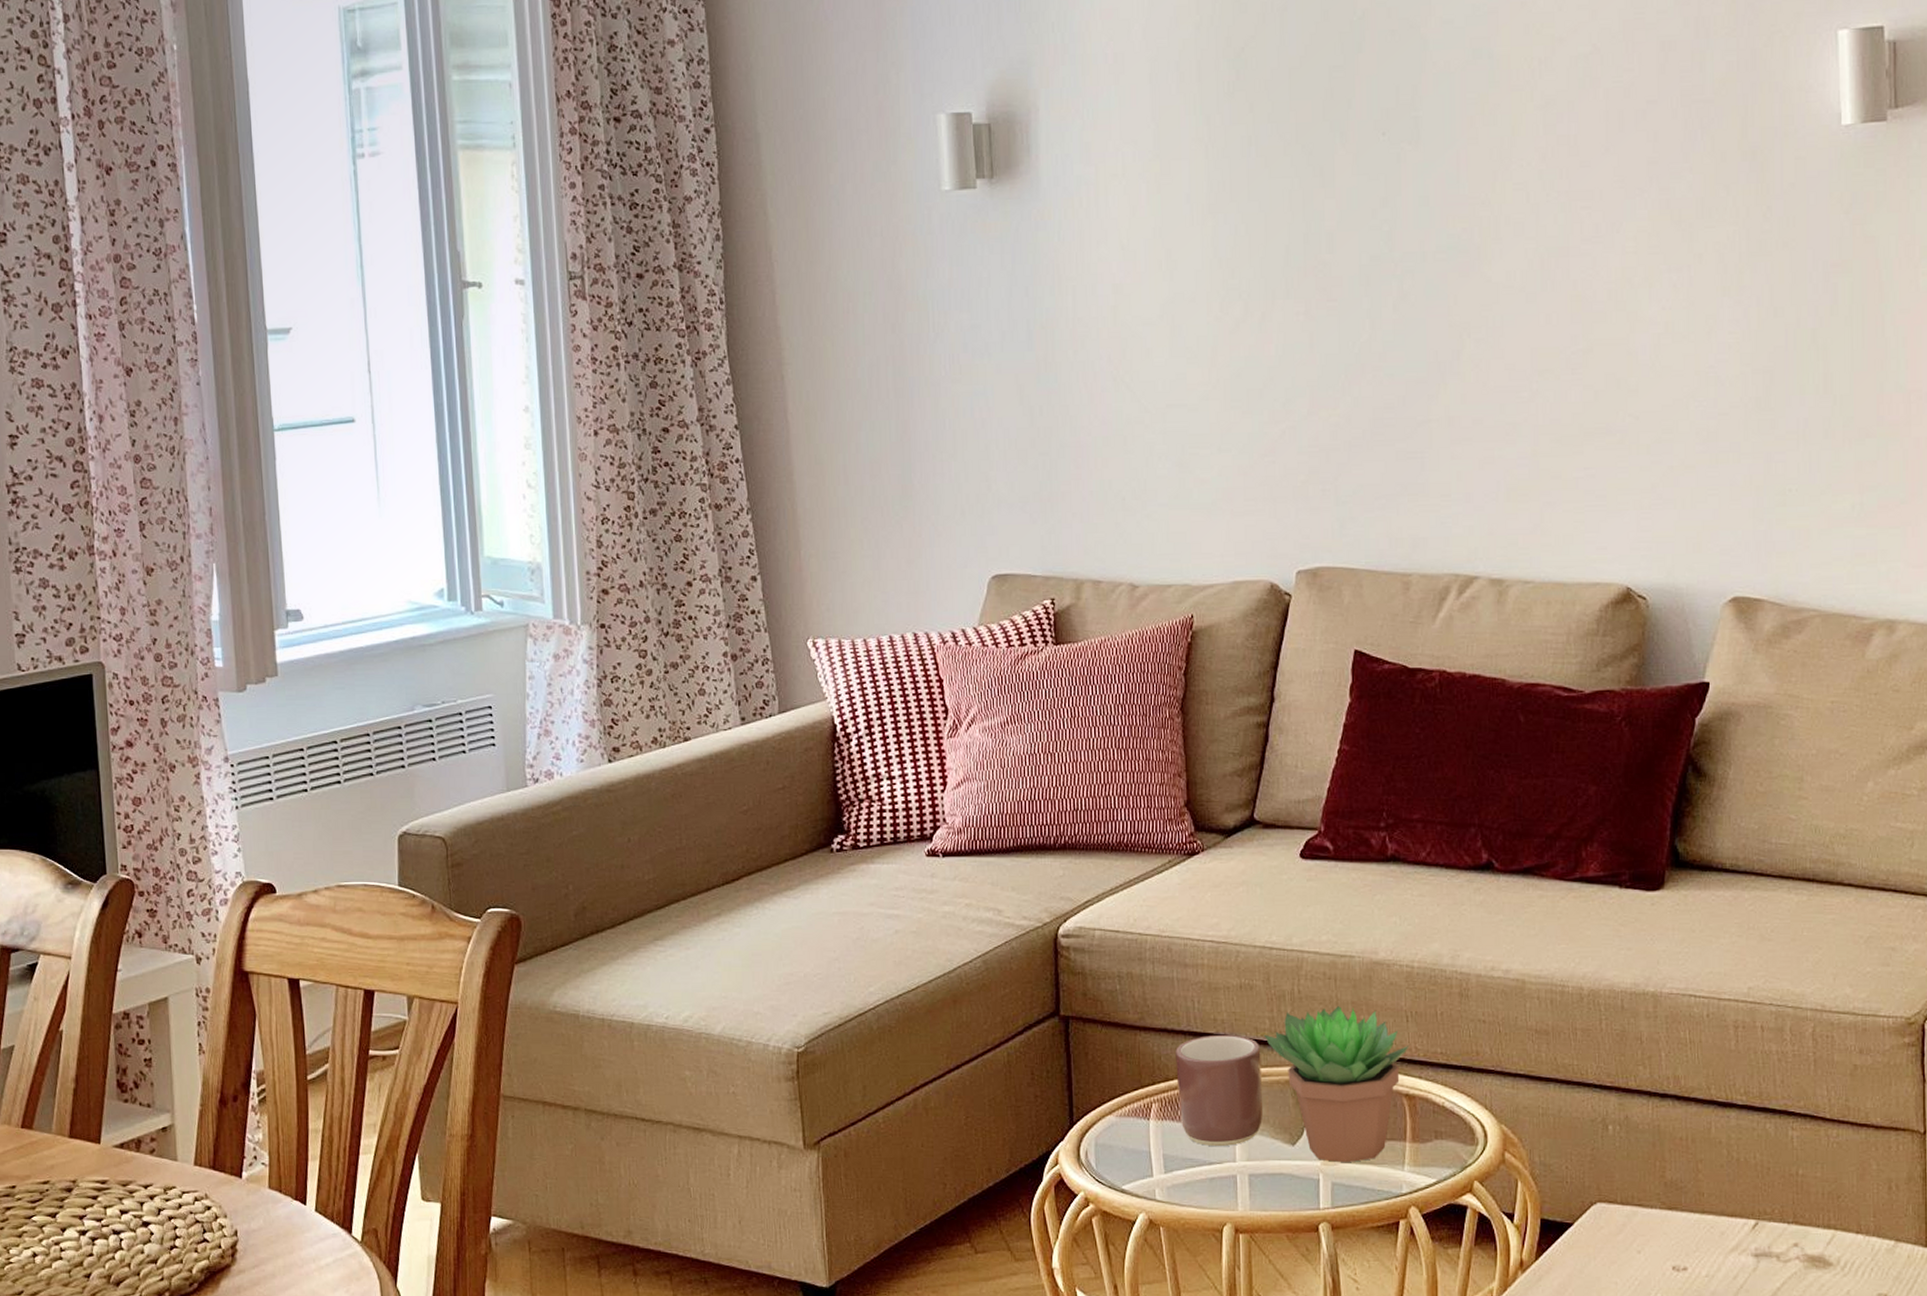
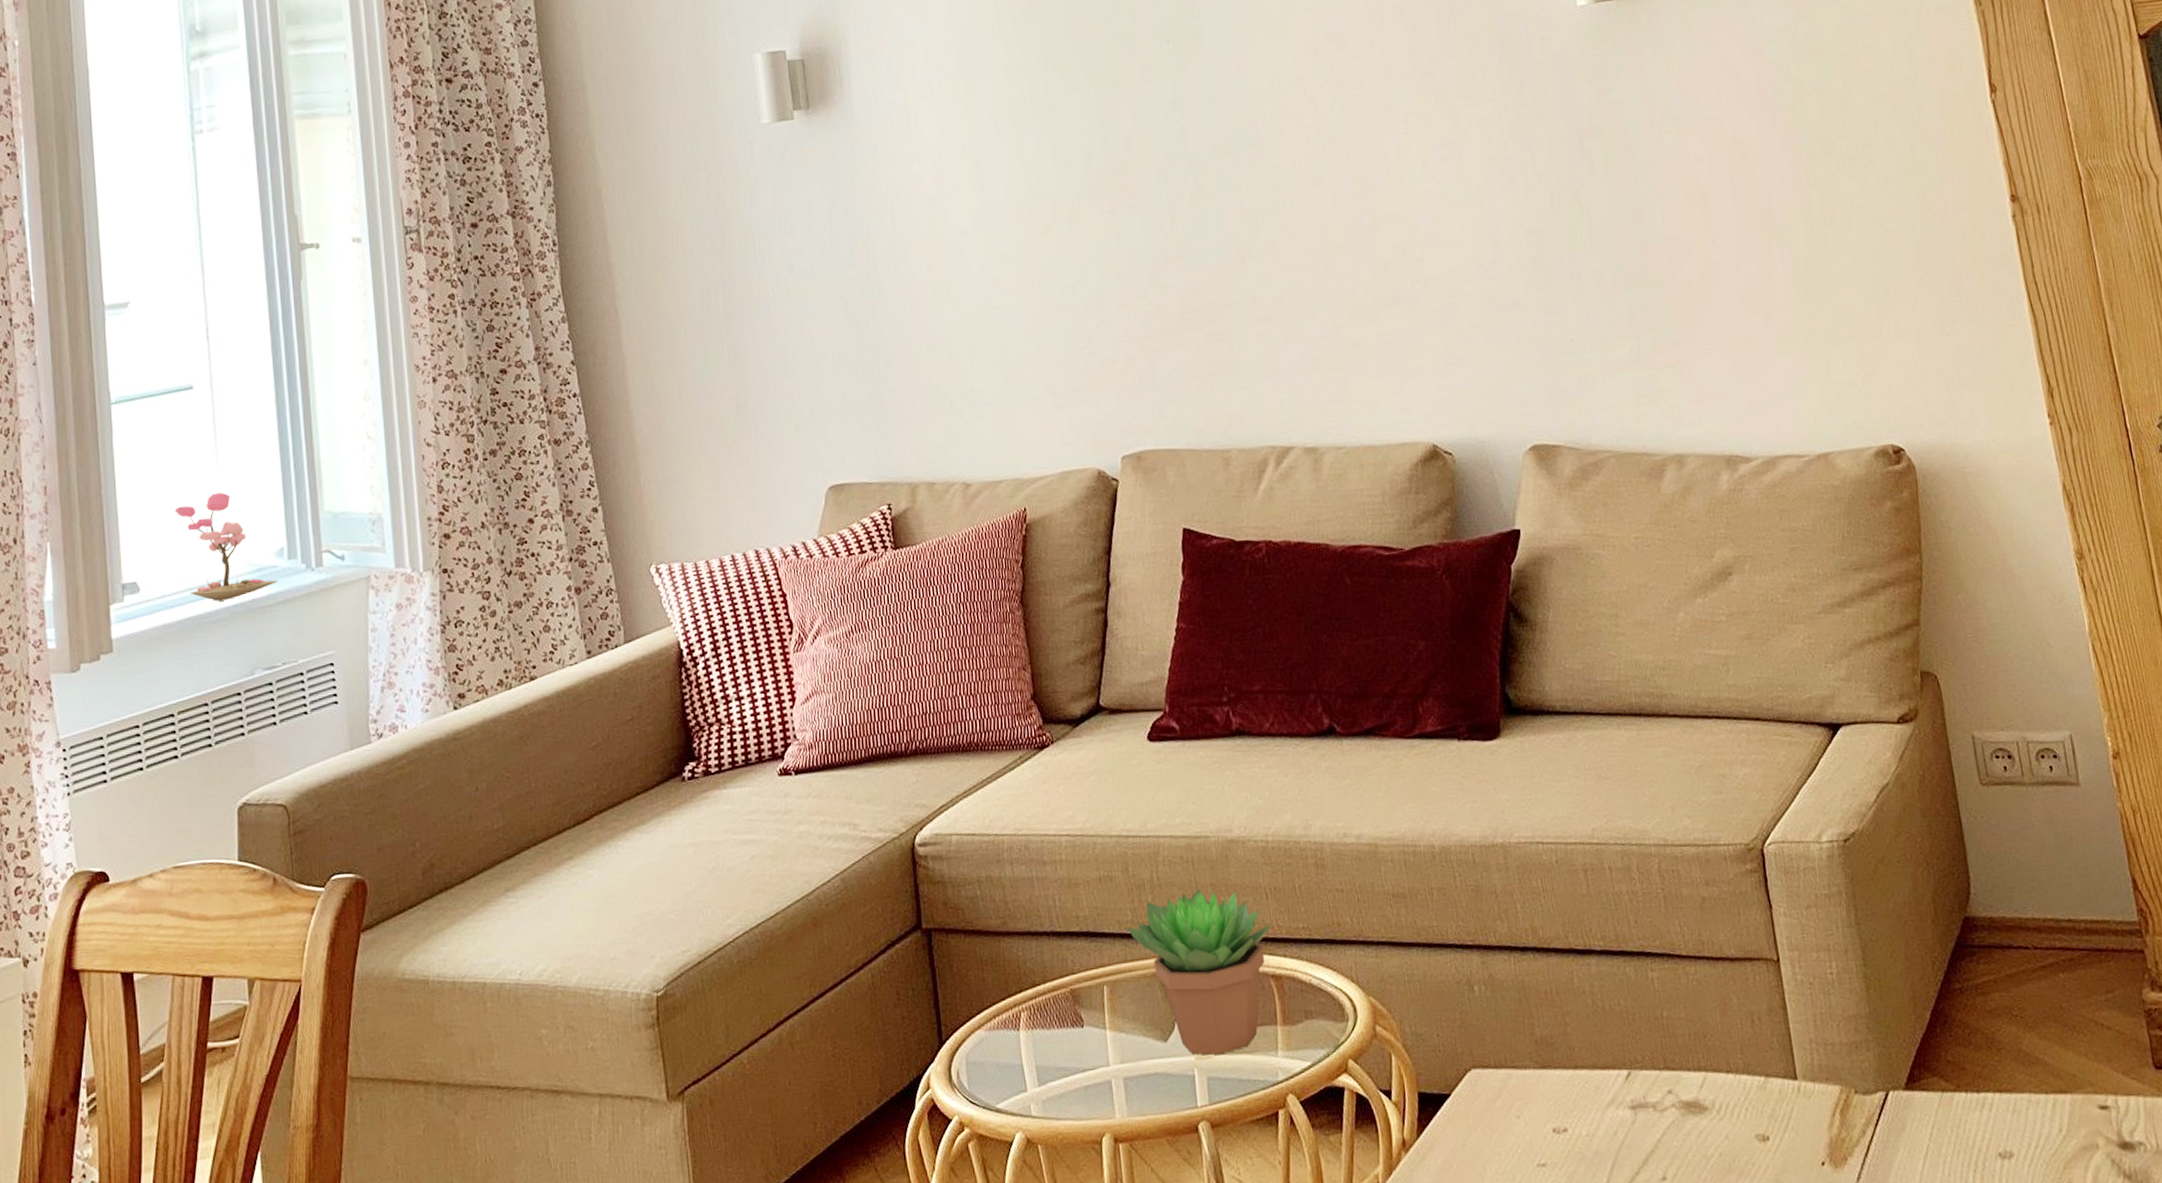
decorative tree: none [337,528,437,636] -> present [175,492,277,601]
mug: present [1176,1034,1264,1147] -> none [1040,931,1133,1052]

